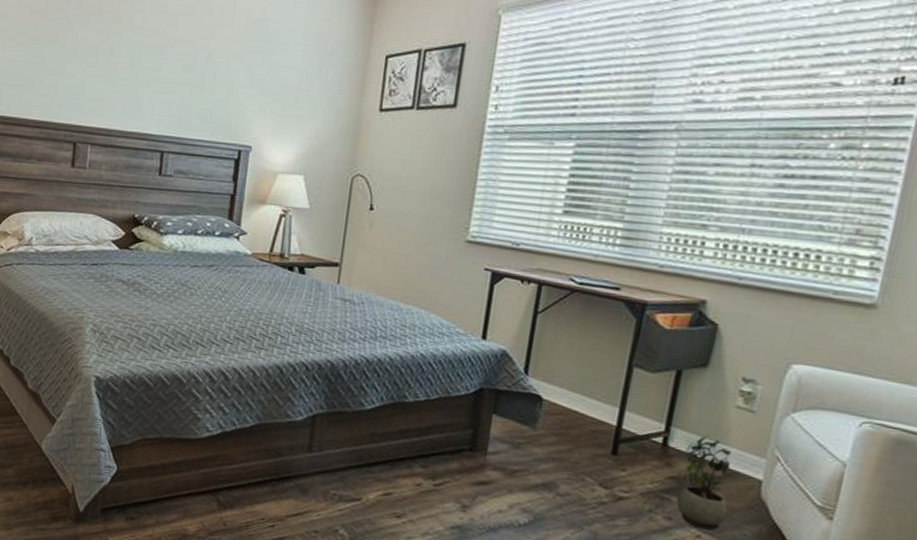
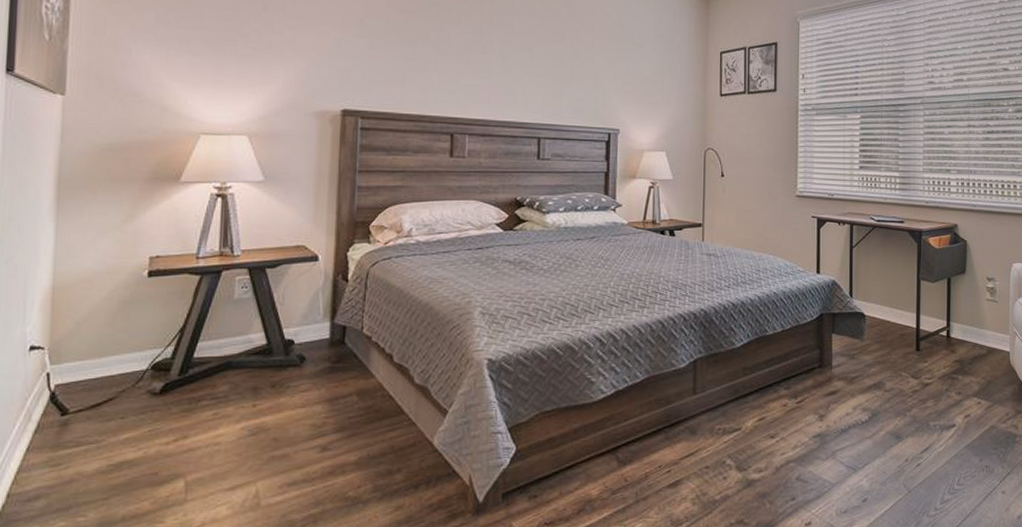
potted plant: present [676,437,732,531] -> none [962,326,993,397]

